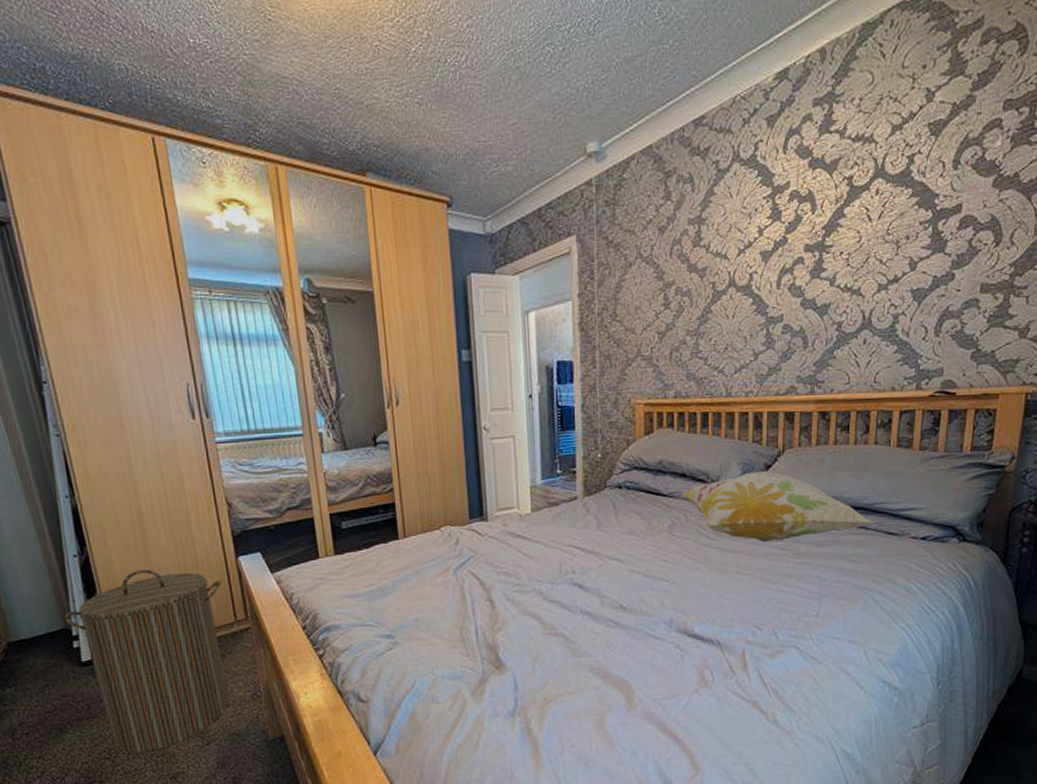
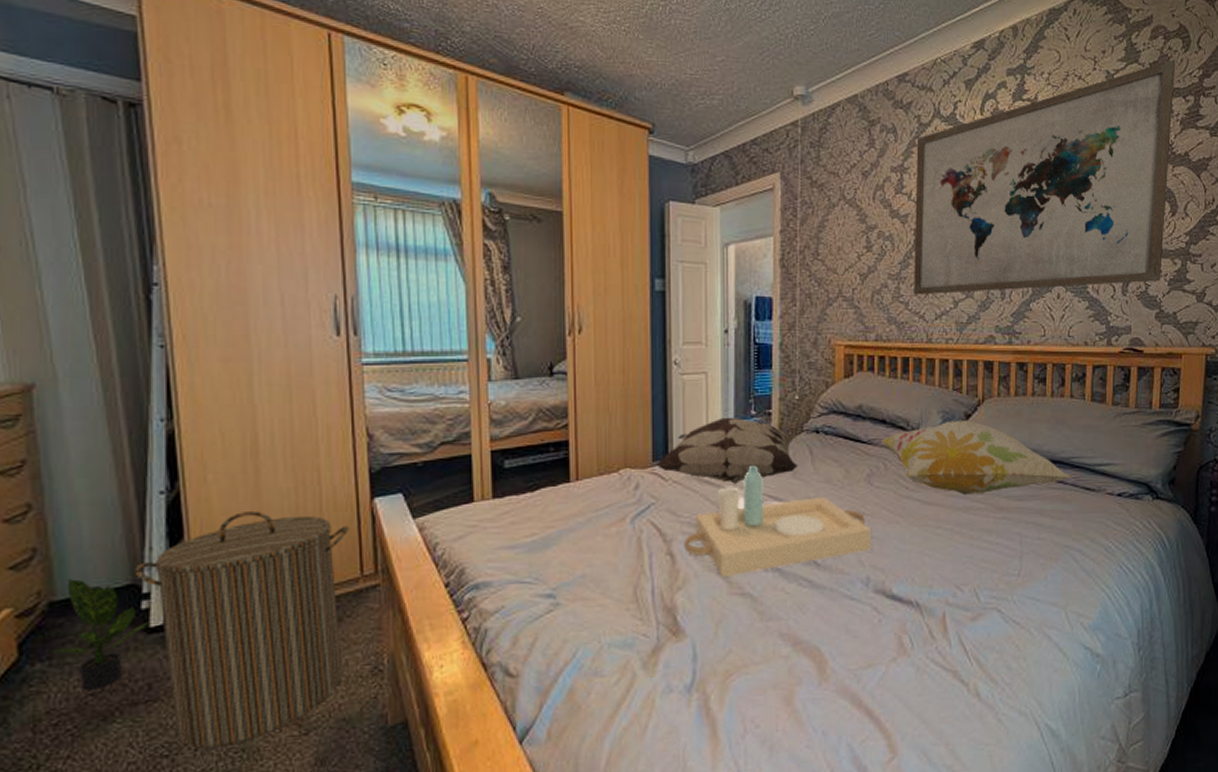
potted plant: none [15,625,83,709] -> present [52,579,151,690]
decorative pillow: none [471,476,602,537] -> present [654,417,797,484]
serving tray: none [501,521,674,620] -> present [684,466,872,578]
wall art: none [712,65,1010,350] -> present [914,59,1176,295]

